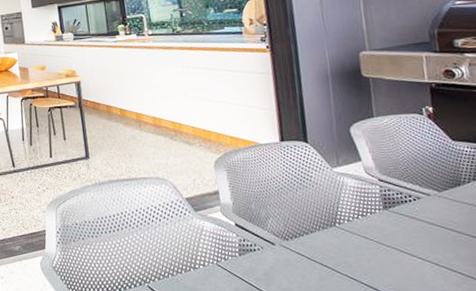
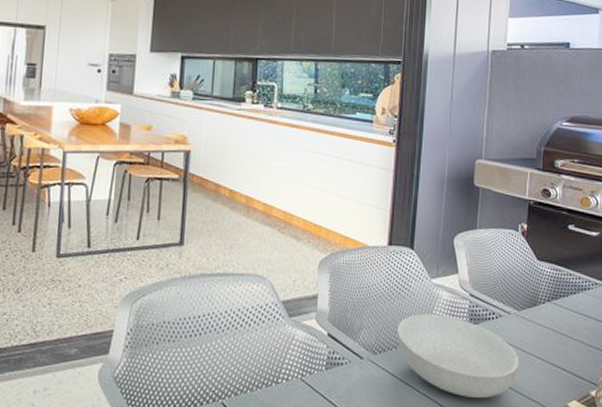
serving bowl: none [304,201,452,278] -> present [396,314,520,398]

